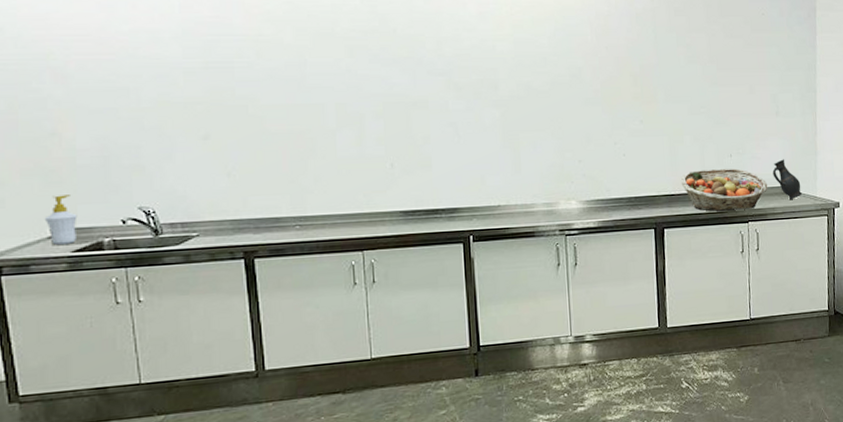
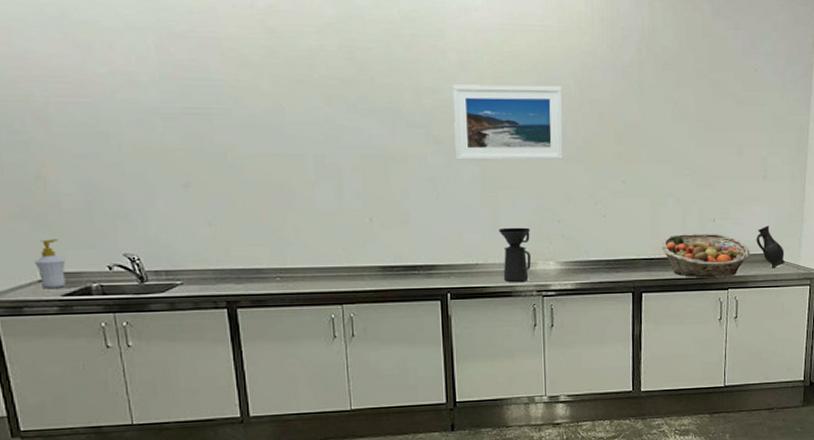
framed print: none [472,32,582,105] -> present [452,84,563,161]
coffee maker: none [520,168,553,223] -> present [498,227,531,283]

